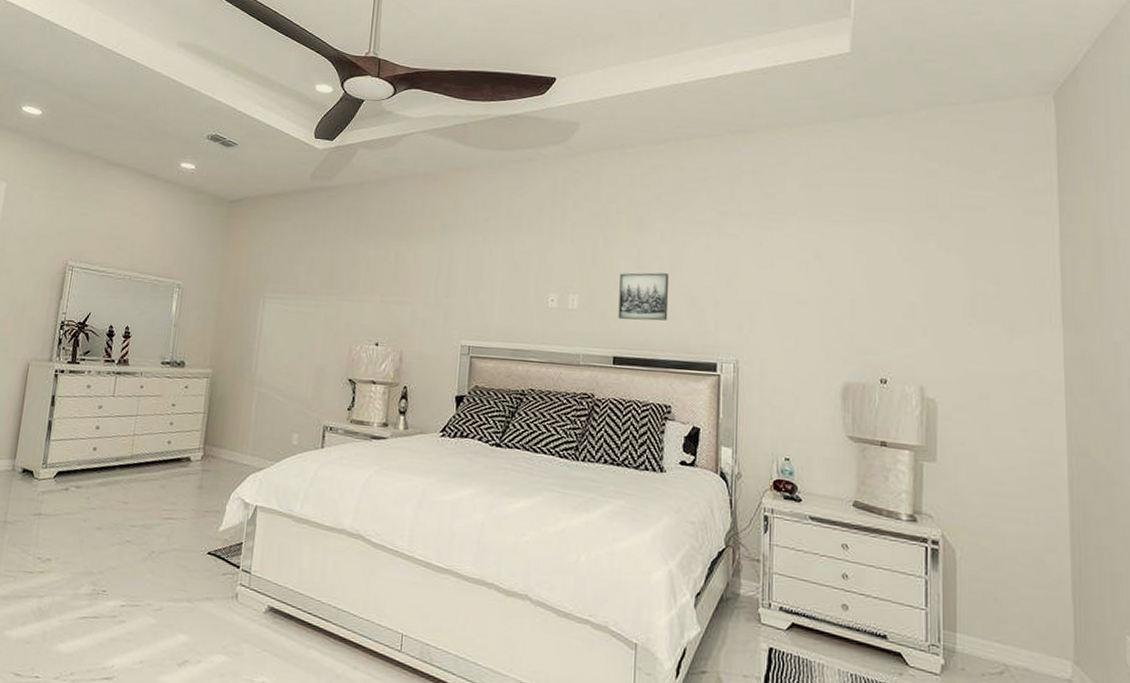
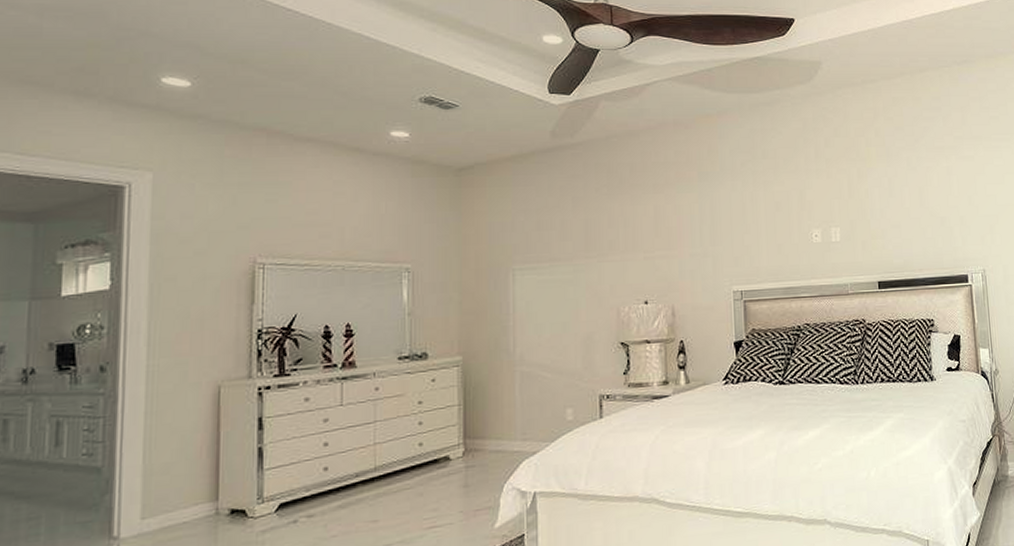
wall art: present [618,272,669,321] -> none [875,198,922,246]

